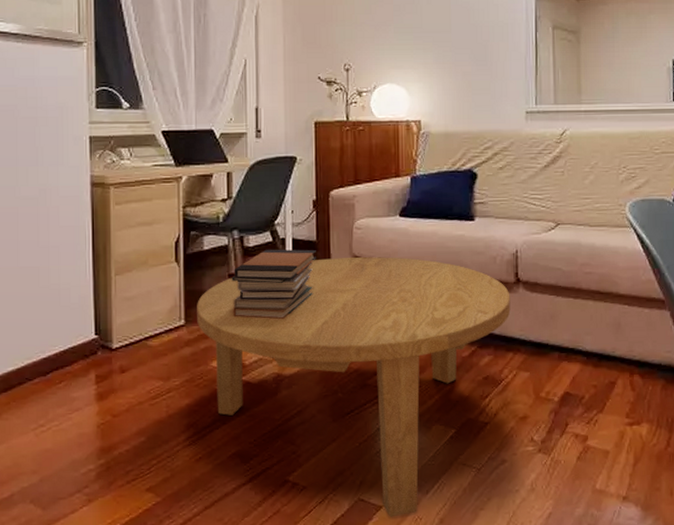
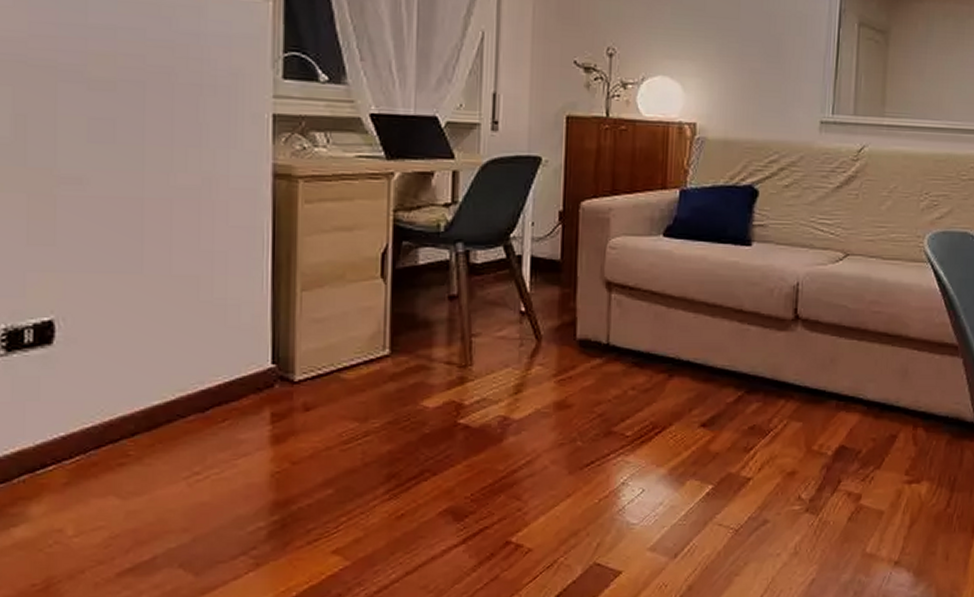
coffee table: present [197,257,511,517] -> none [406,282,787,584]
book stack: present [231,249,316,320] -> none [452,267,560,353]

